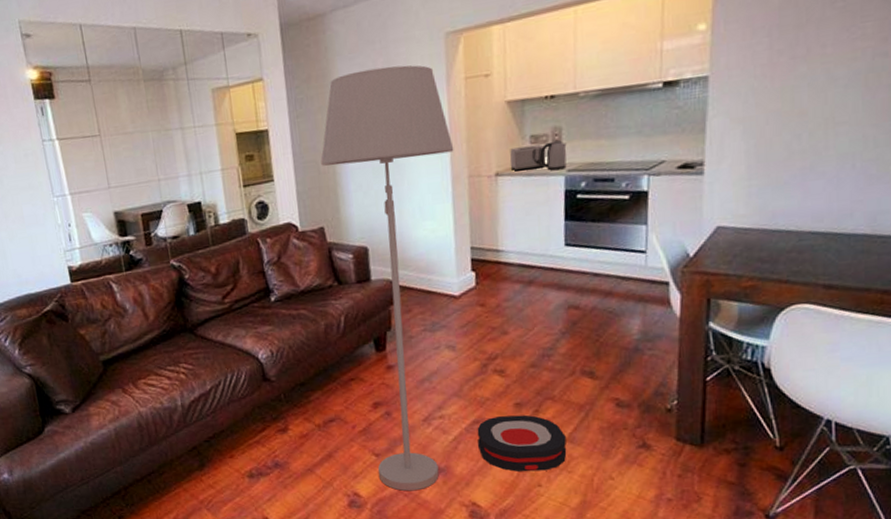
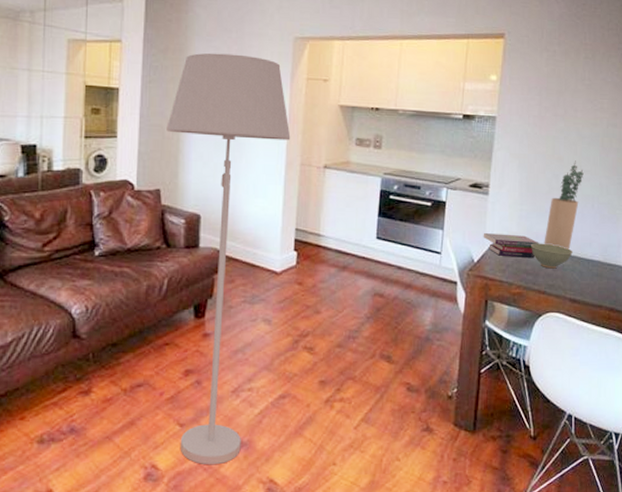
robot vacuum: present [477,414,567,472] -> none [281,392,362,450]
toaster: present [509,144,547,171] -> none [337,146,368,168]
kettle: present [540,140,567,171] -> none [363,146,385,172]
books: none [699,216,777,246] -> present [483,233,539,259]
bowl: none [766,221,826,253] -> present [531,243,573,269]
vase: none [783,111,839,226] -> present [544,160,584,250]

